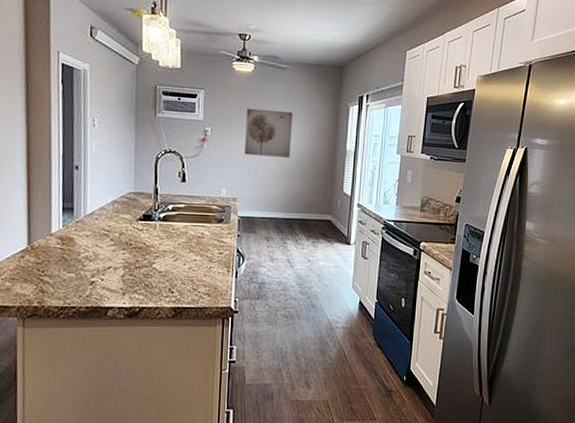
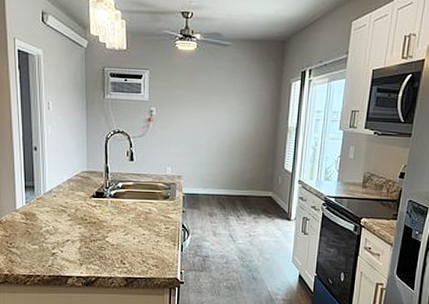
wall art: present [244,108,294,158] -> none [188,87,236,136]

